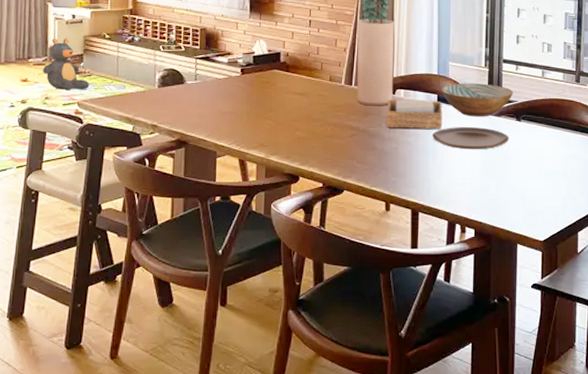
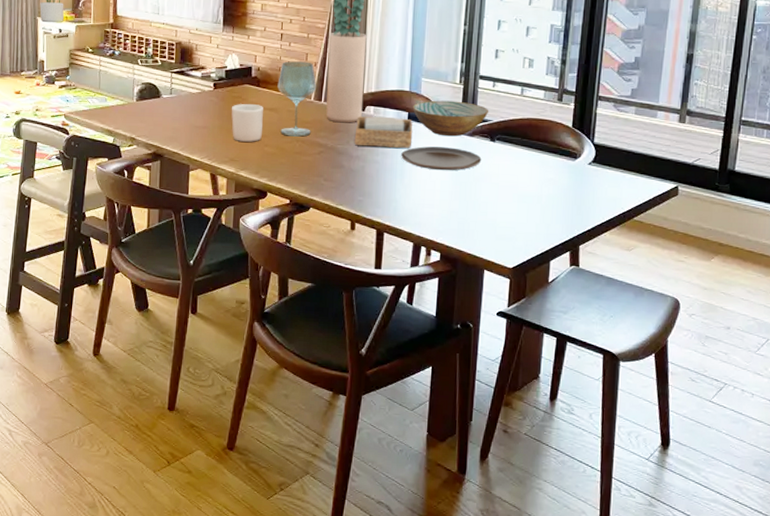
stuffed animal: present [43,38,90,90] -> none [34,51,75,102]
mug: none [259,88,294,127] -> present [231,103,264,142]
wine glass: none [307,47,347,120] -> present [277,61,317,137]

